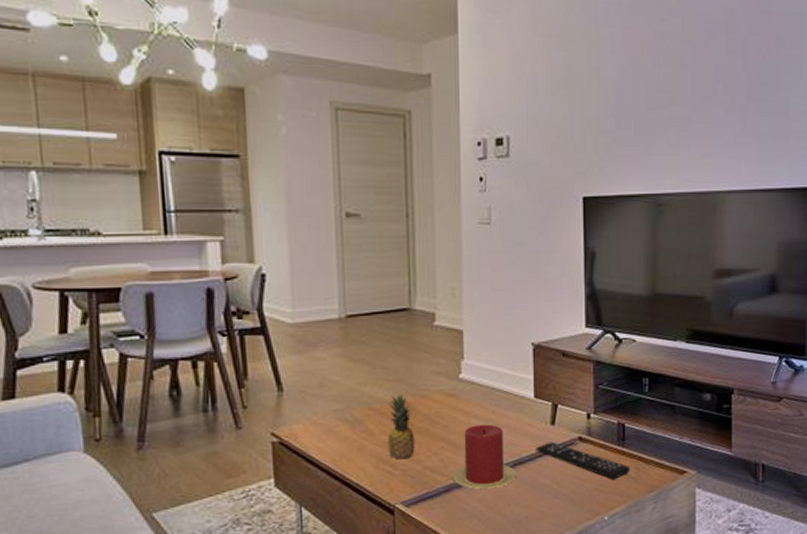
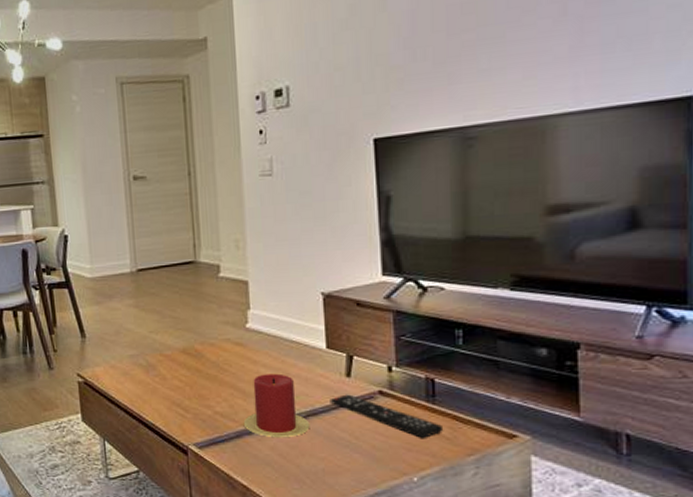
fruit: present [388,395,415,460] -> none [178,343,205,404]

